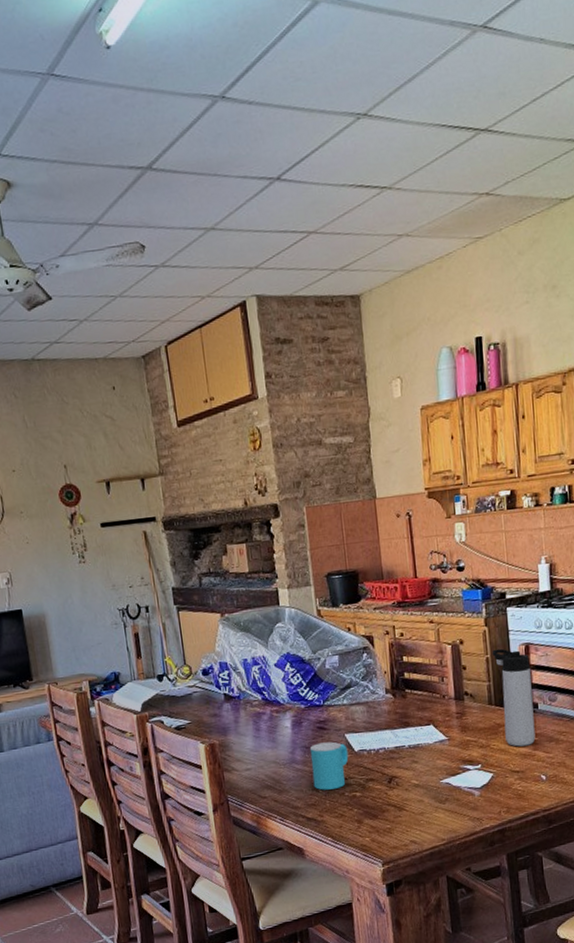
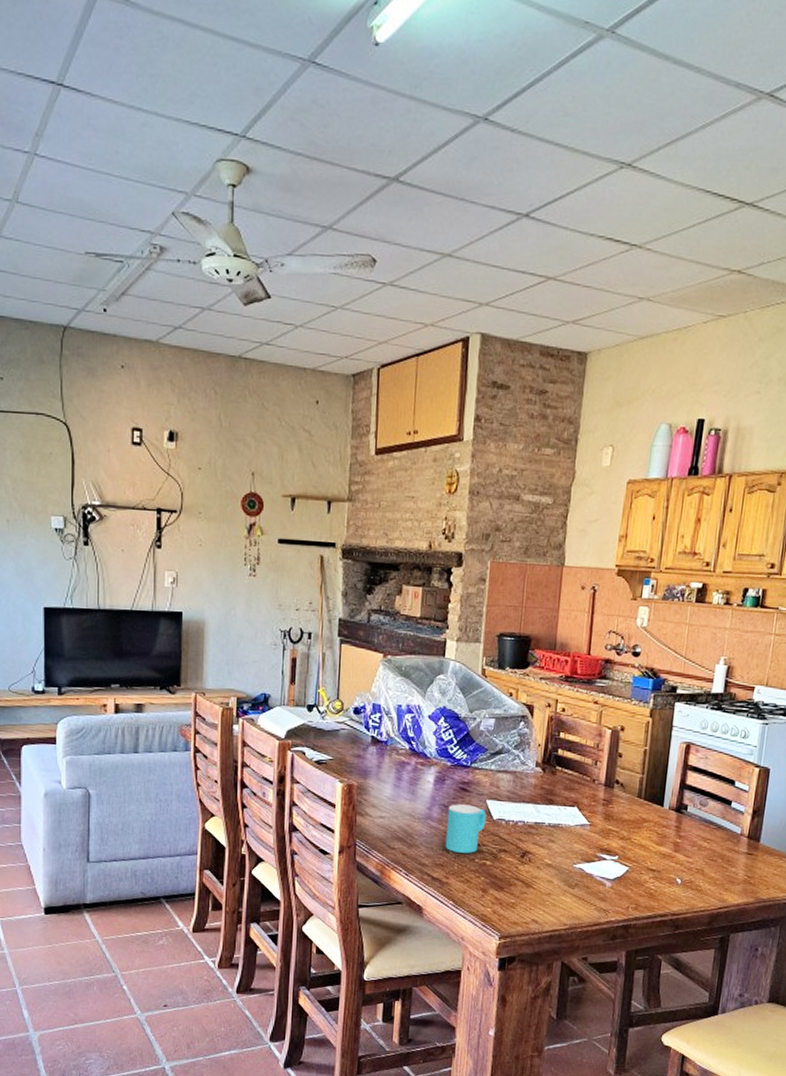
thermos bottle: present [492,648,536,747] -> none [648,742,688,846]

